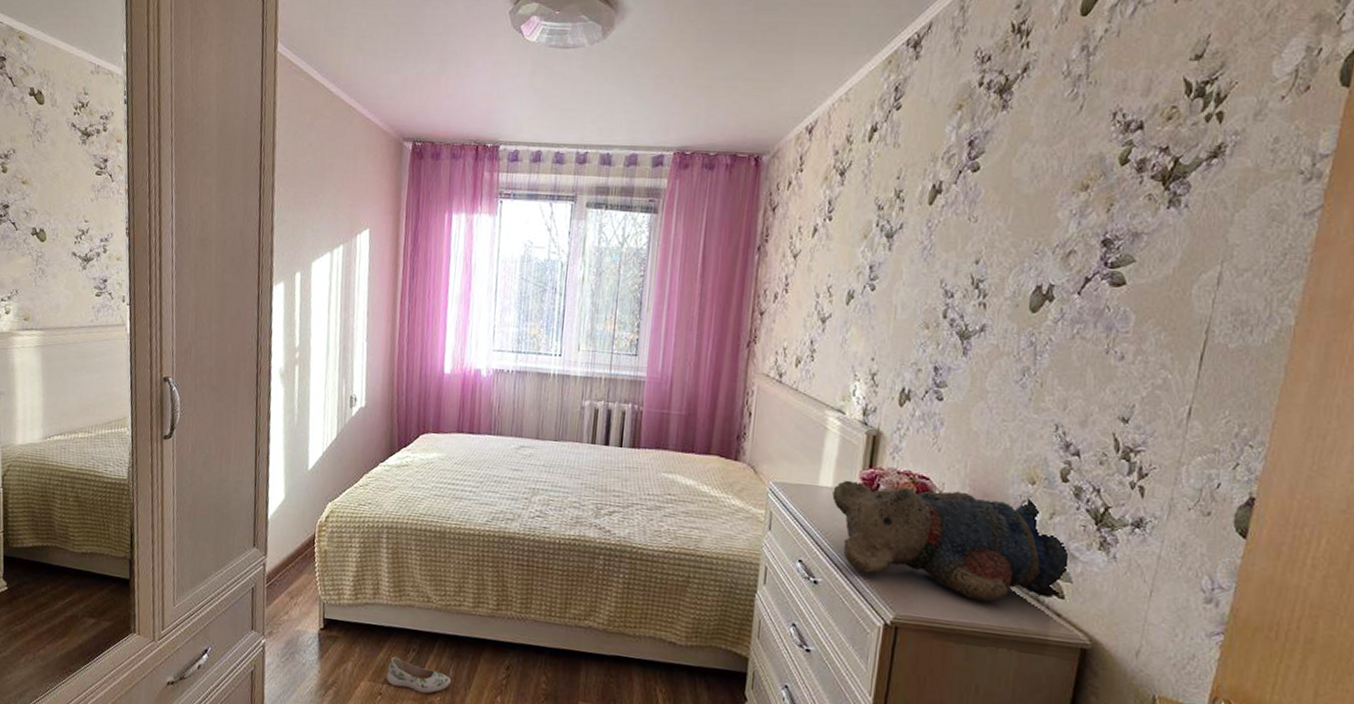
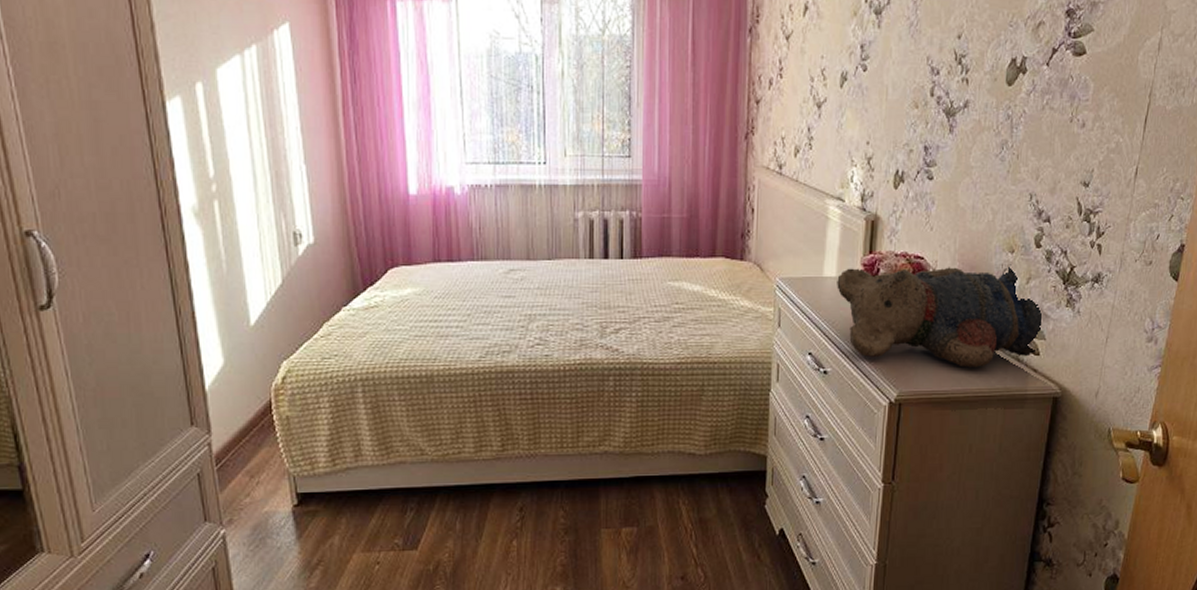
shoe: present [387,656,452,694] -> none [383,520,460,553]

